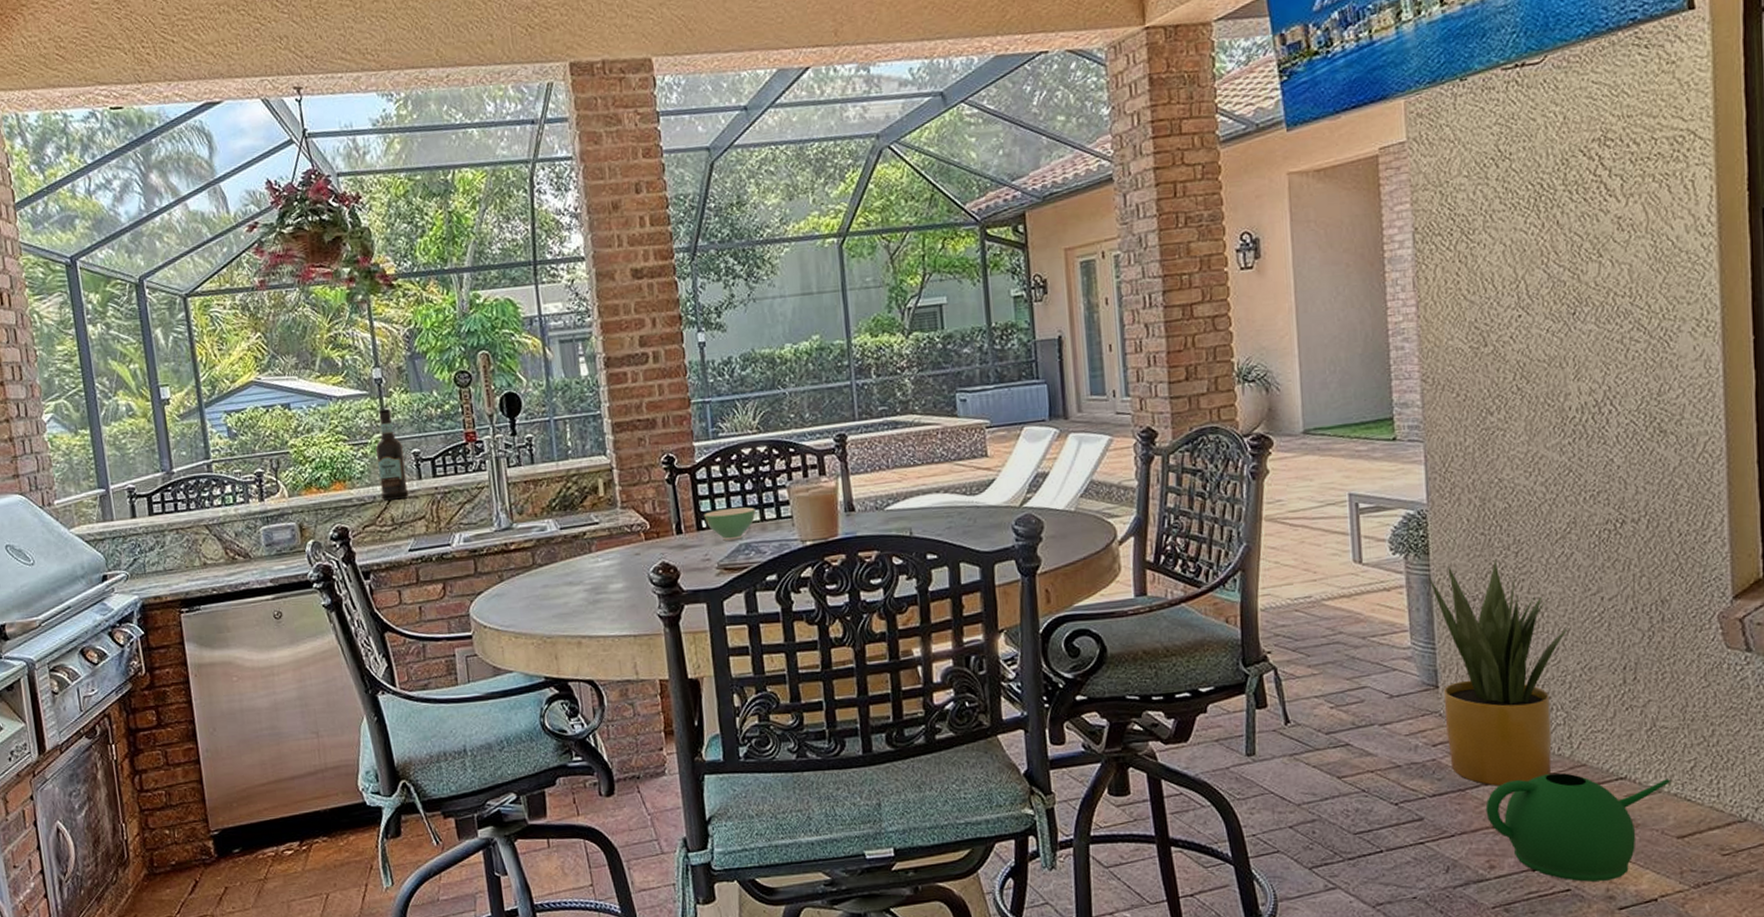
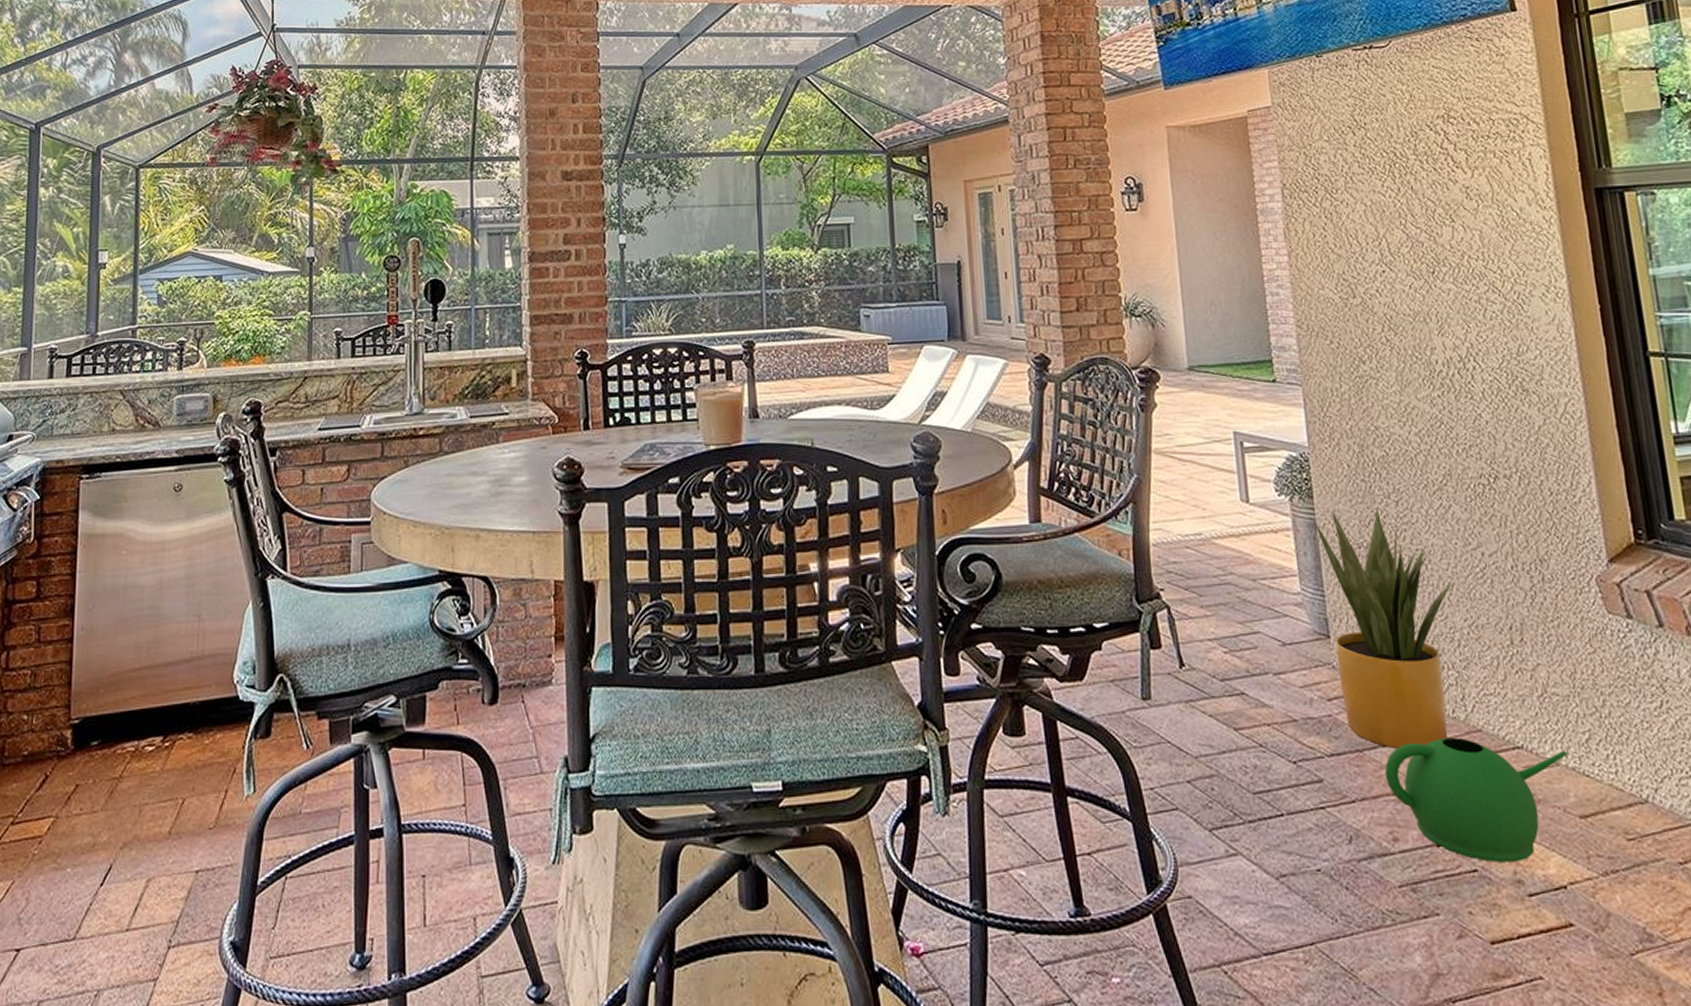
root beer: present [375,409,409,501] -> none [298,288,326,378]
bowl: present [703,507,756,542] -> none [611,406,662,441]

